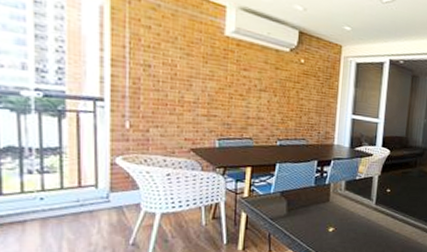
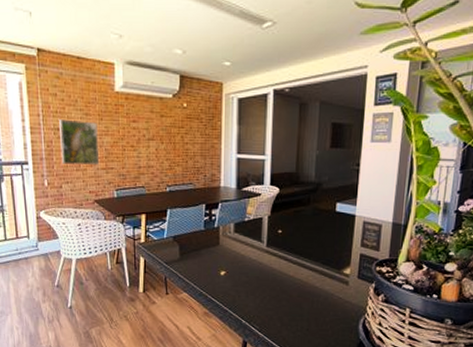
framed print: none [151,55,201,110] -> present [59,119,99,164]

